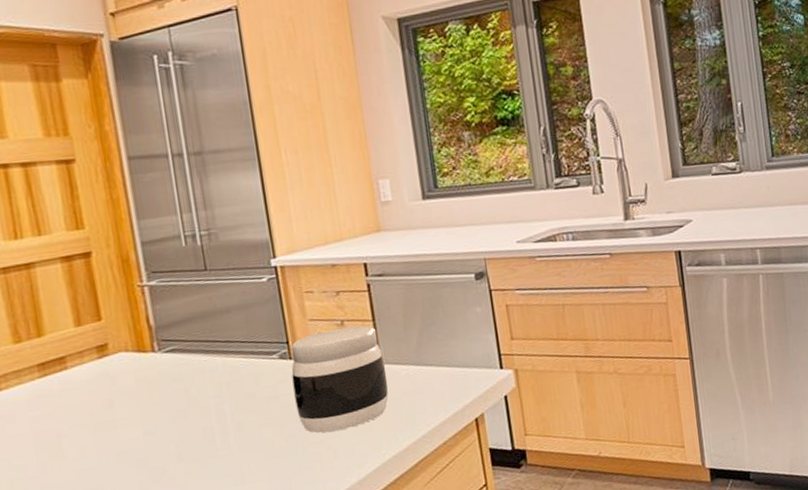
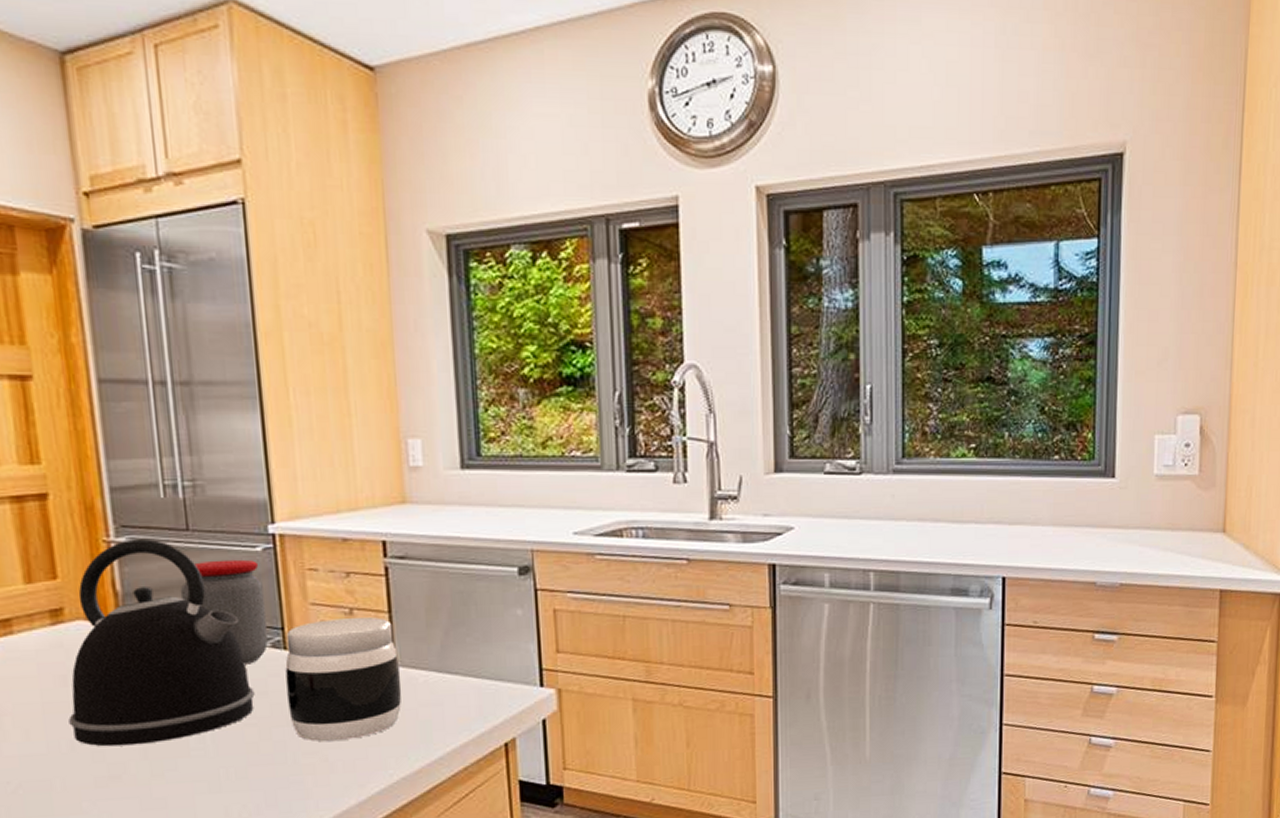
kettle: none [116,280,268,456] -> present [69,538,255,747]
jar: none [202,289,276,375] -> present [180,559,268,665]

